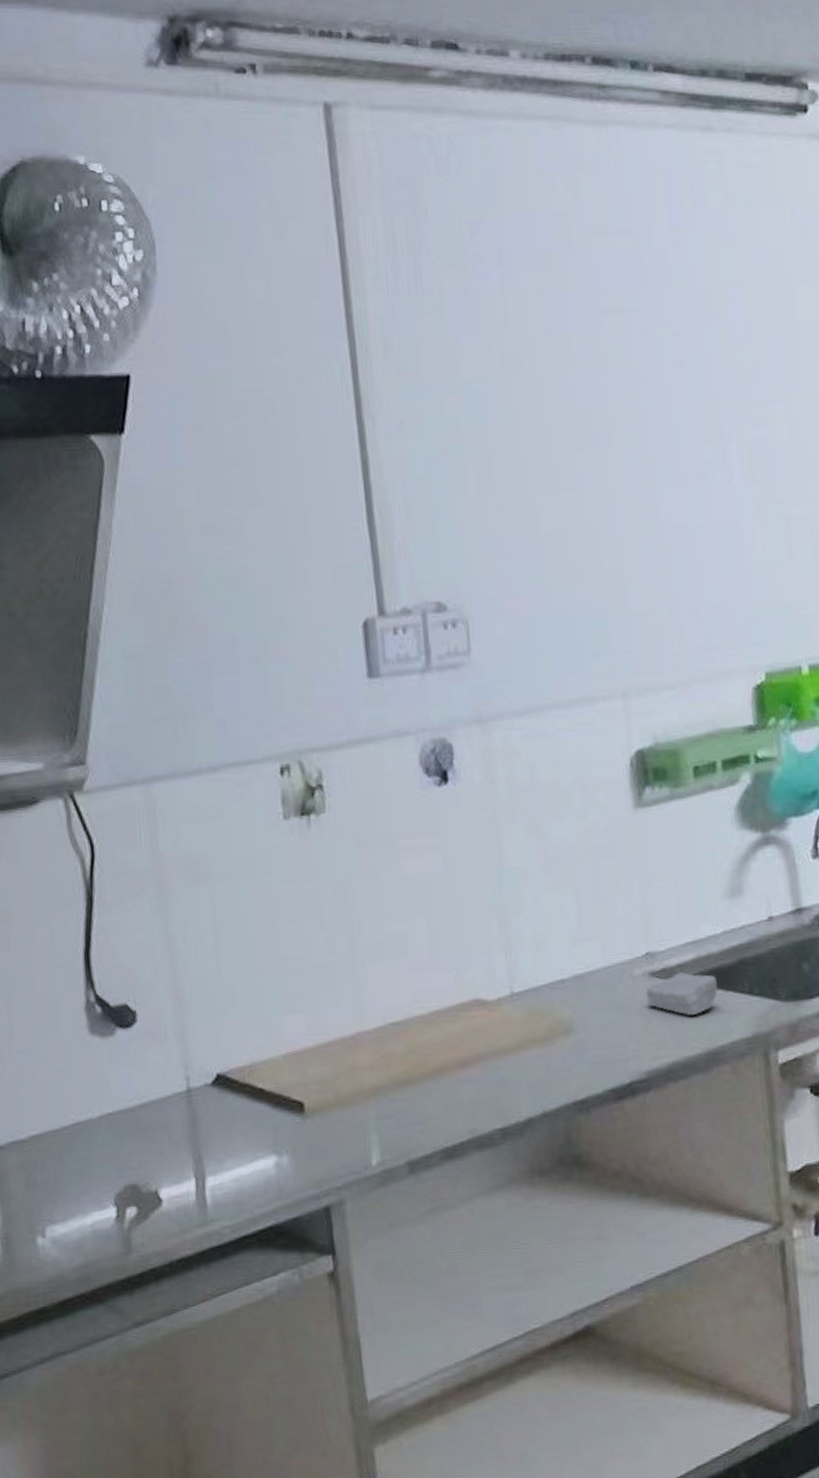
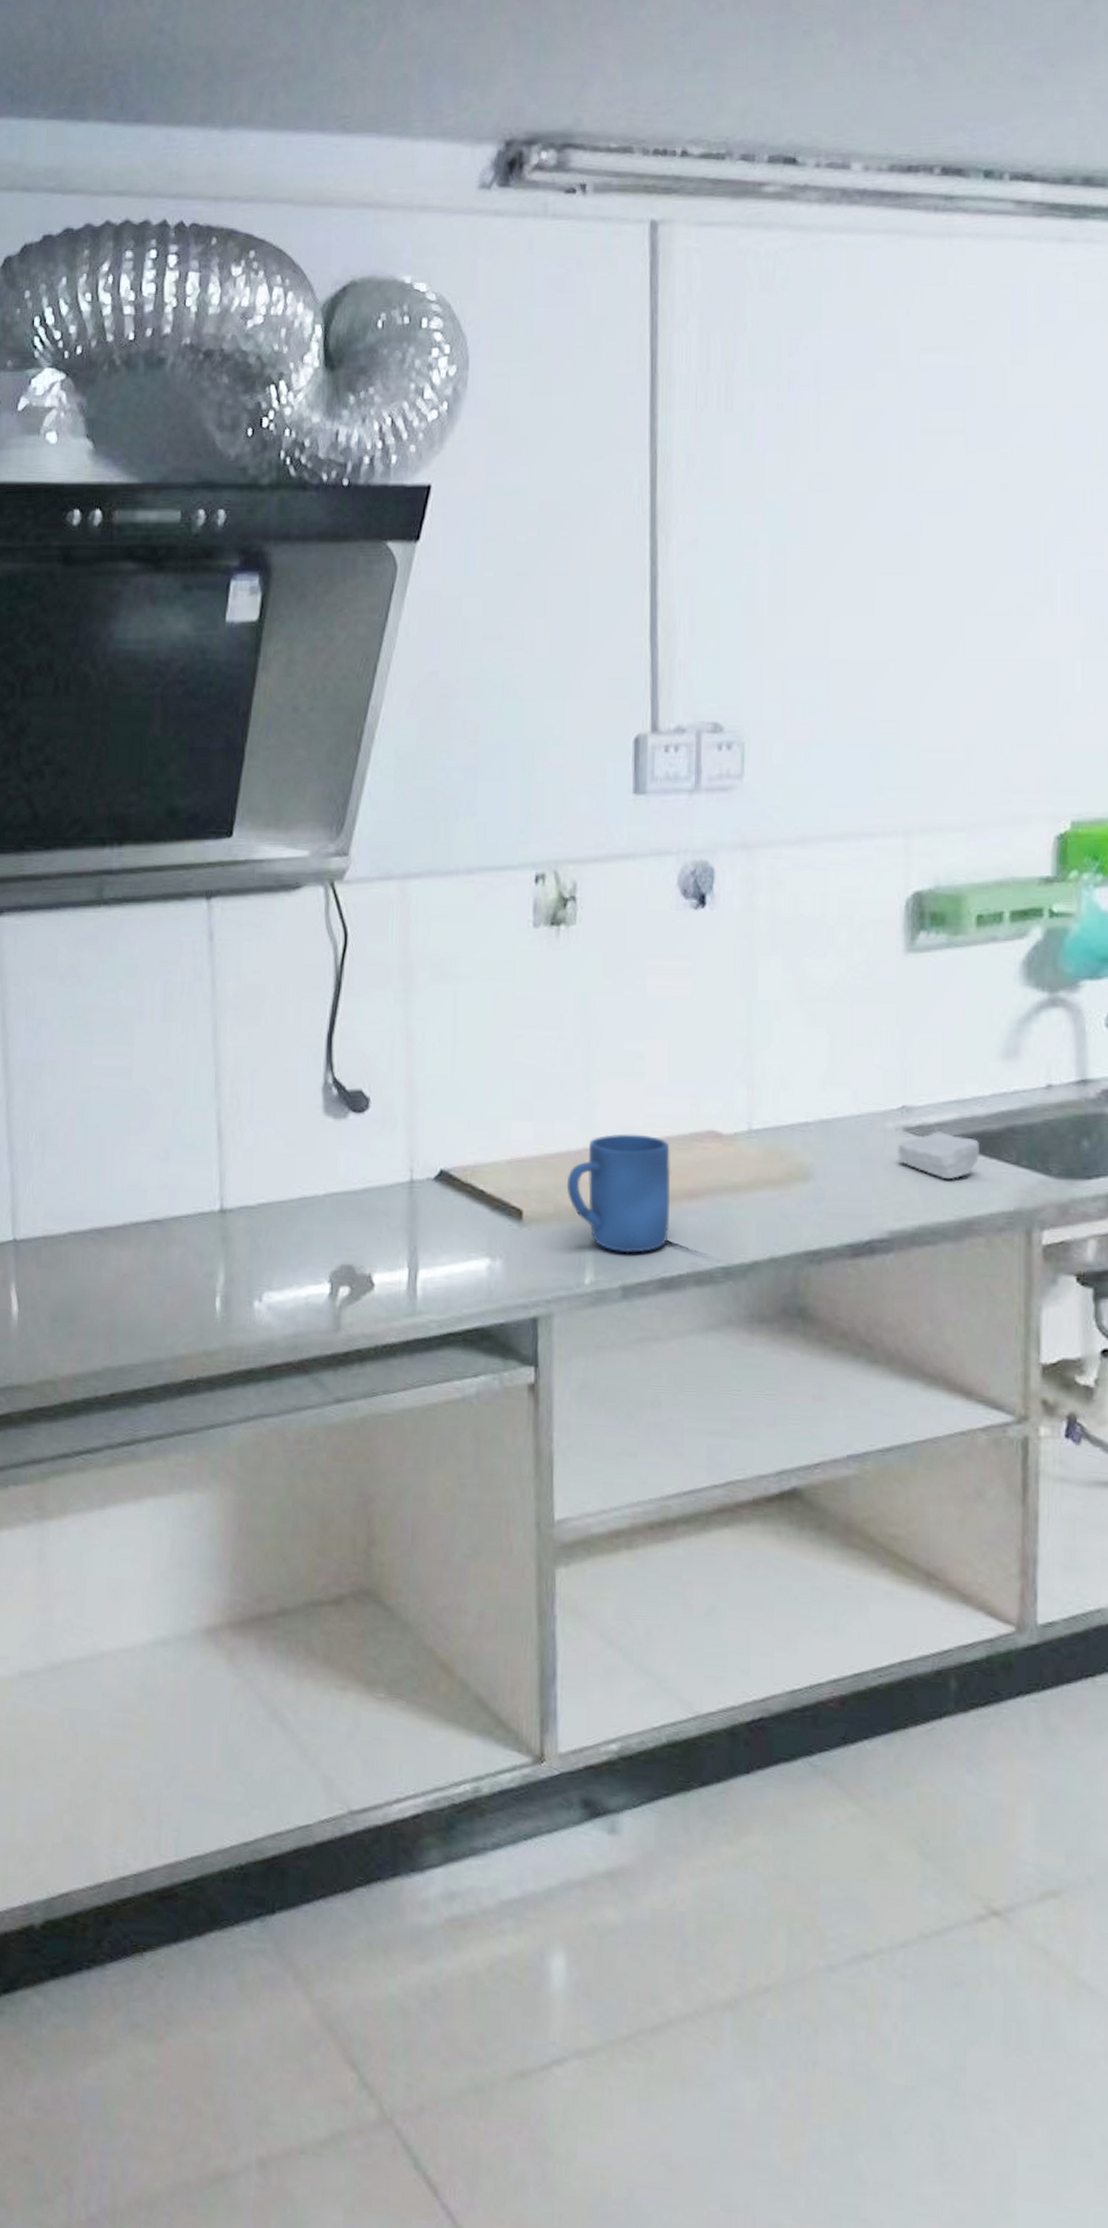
mug: none [344,1011,447,1130] -> present [566,1133,671,1254]

